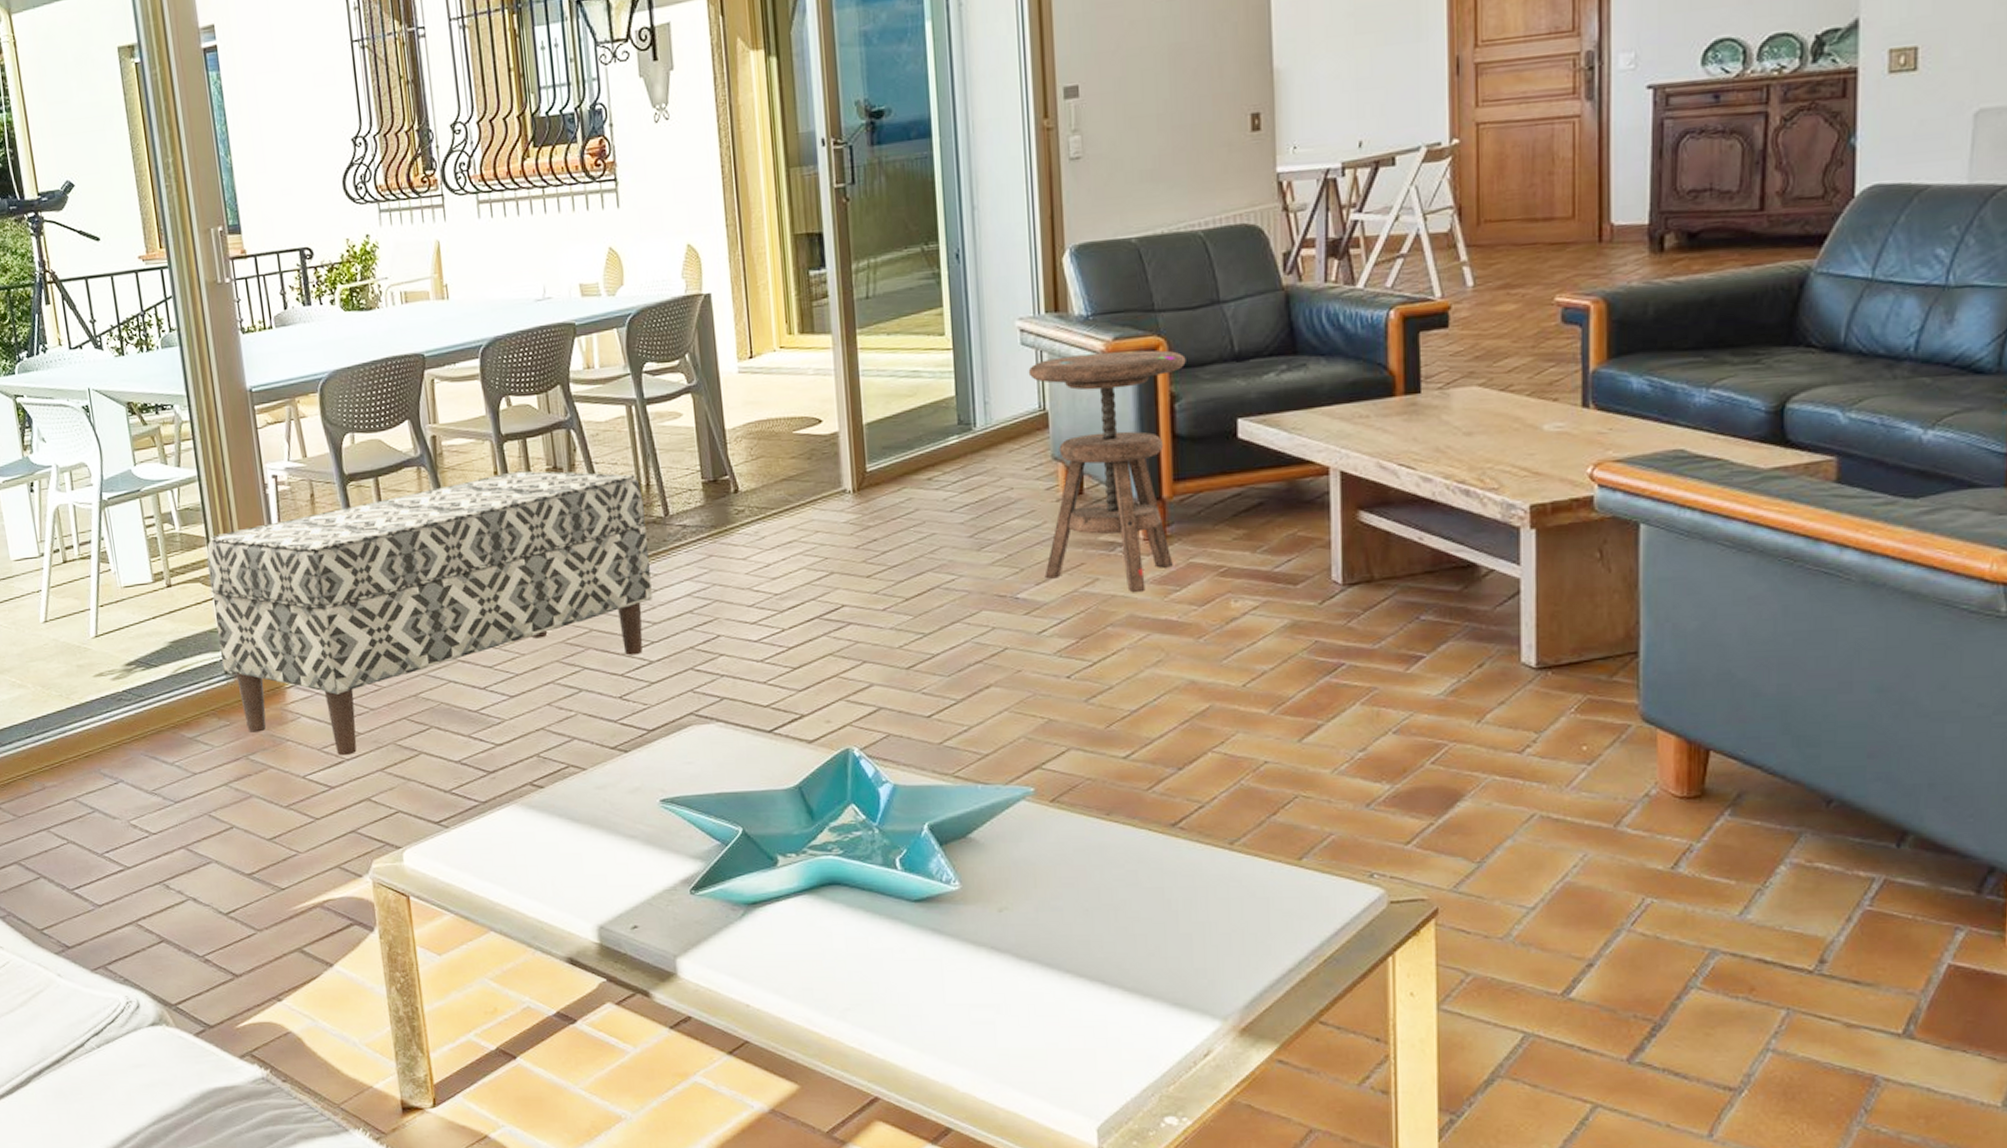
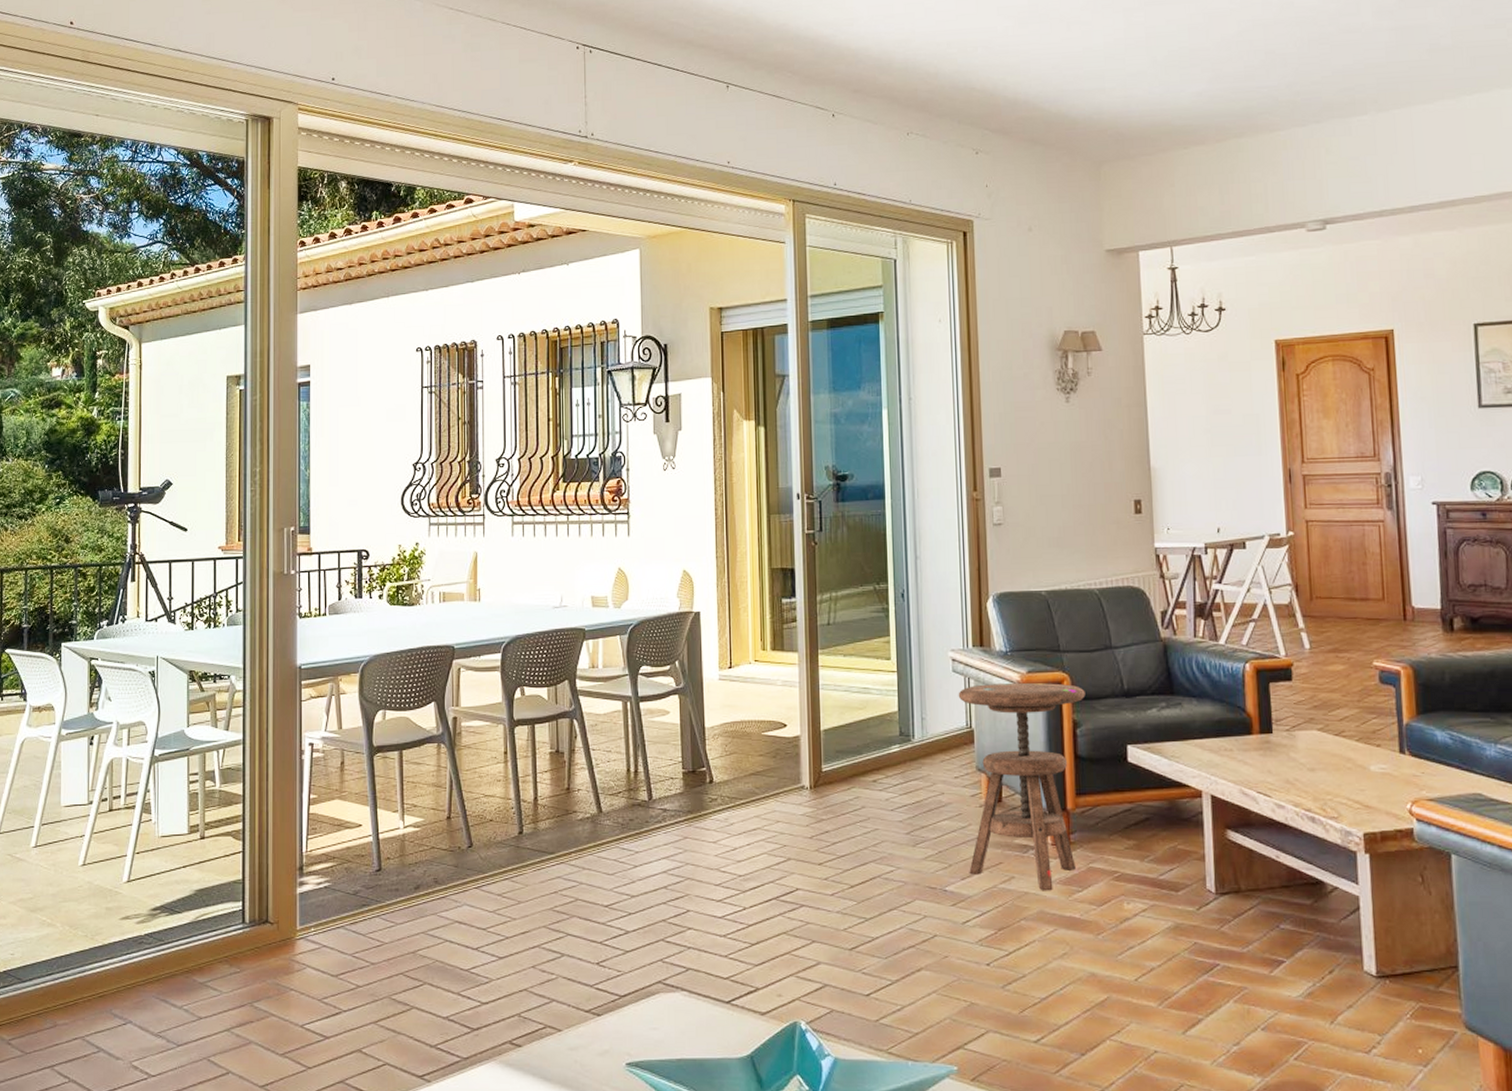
bench: present [207,471,653,755] -> none [240,753,633,1006]

